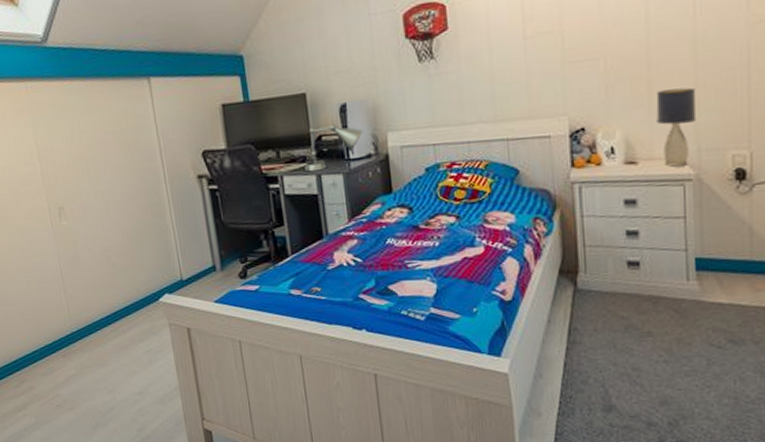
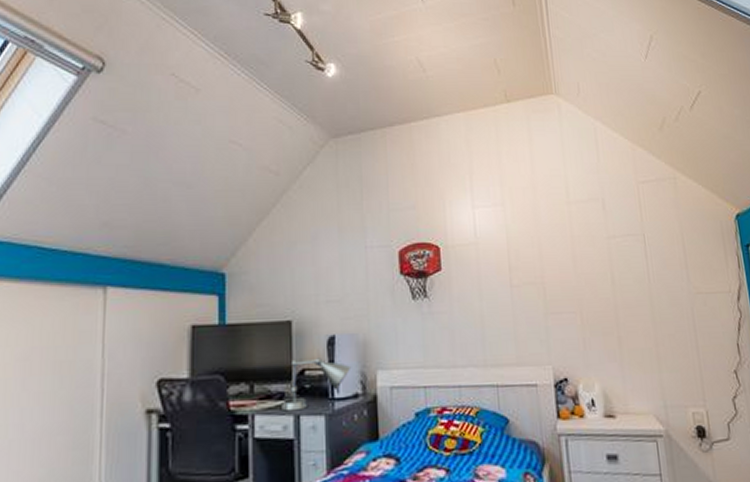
table lamp: present [656,87,697,167] -> none [625,346,661,422]

